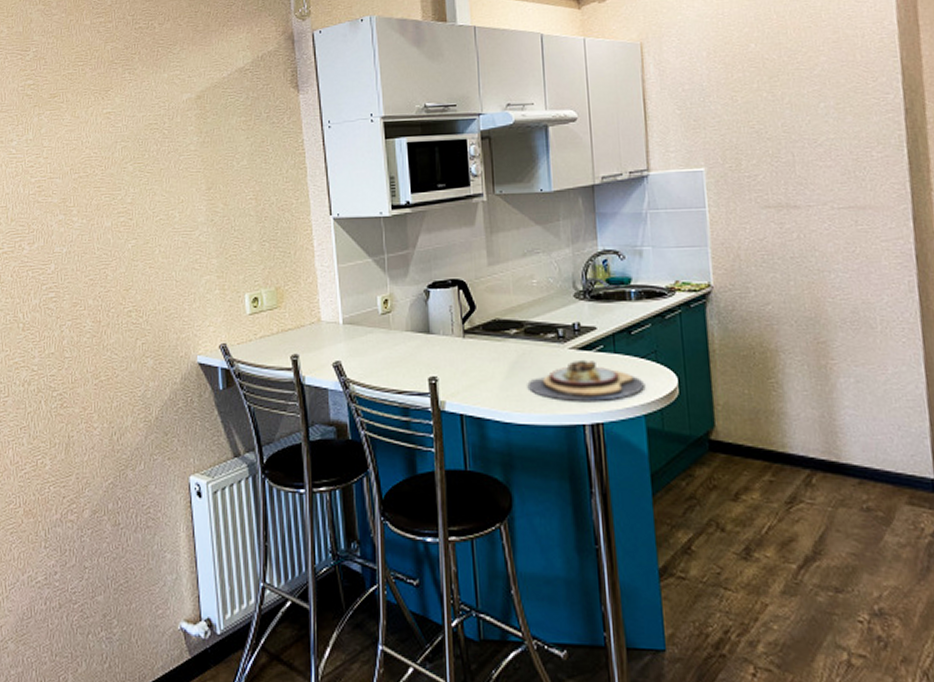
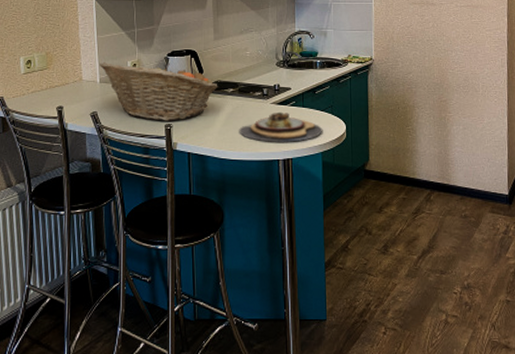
fruit basket: none [342,297,496,373] -> present [100,61,218,121]

